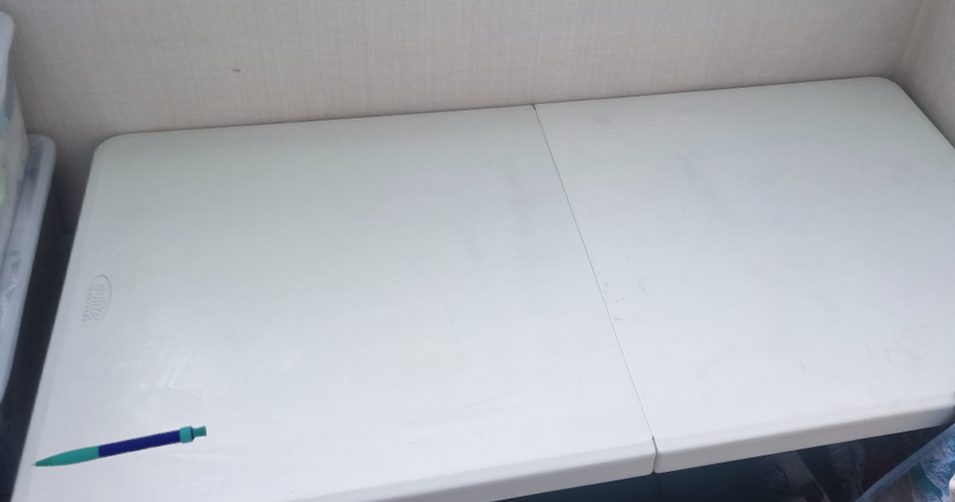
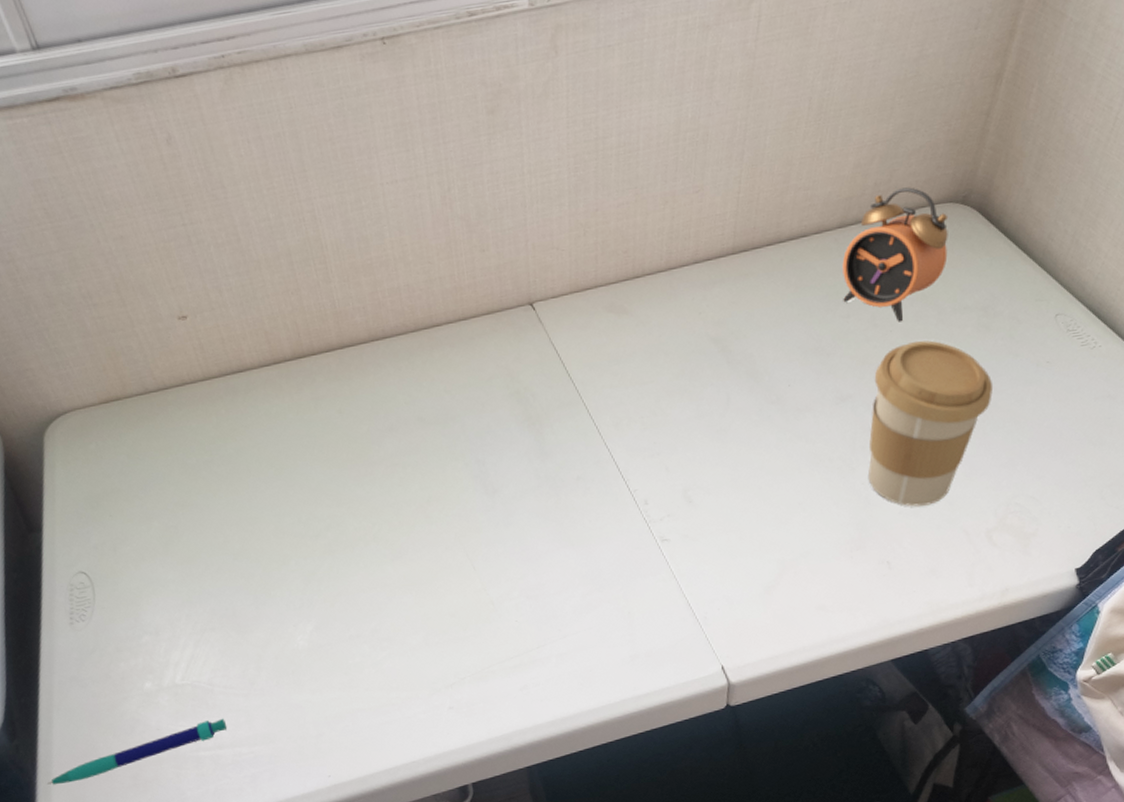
alarm clock: none [788,59,878,166] -> present [842,187,949,322]
coffee cup: none [793,184,901,321] -> present [868,340,994,507]

